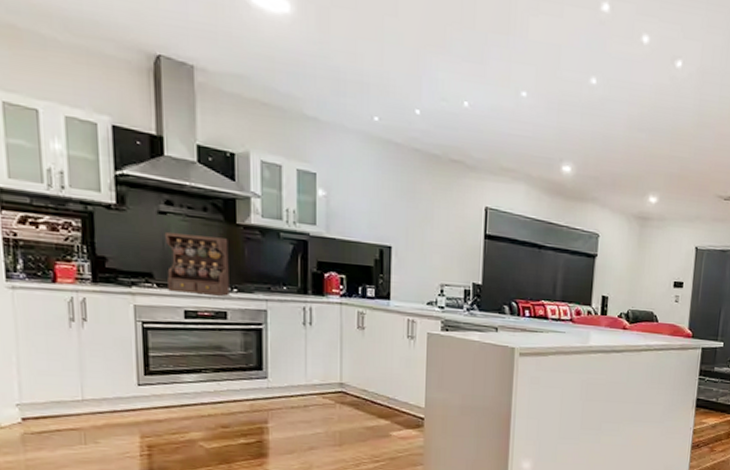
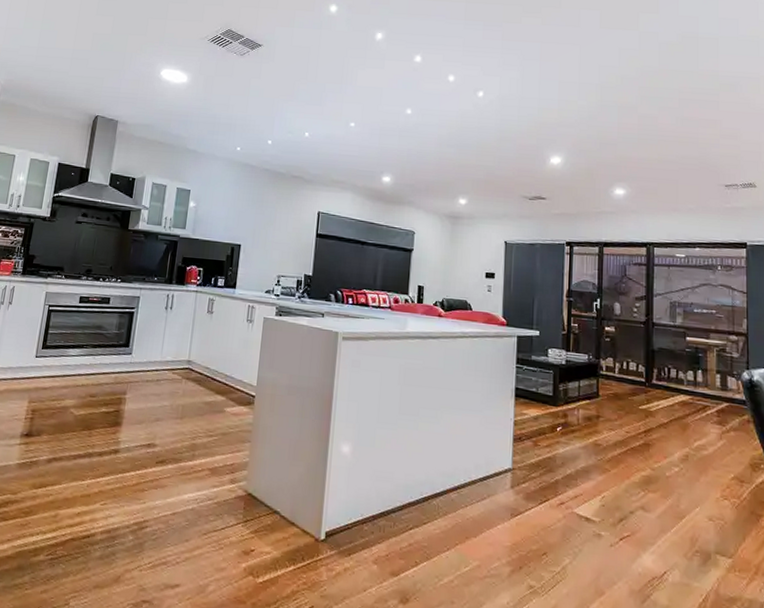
spice rack: present [164,231,229,296] -> none [72,236,121,285]

